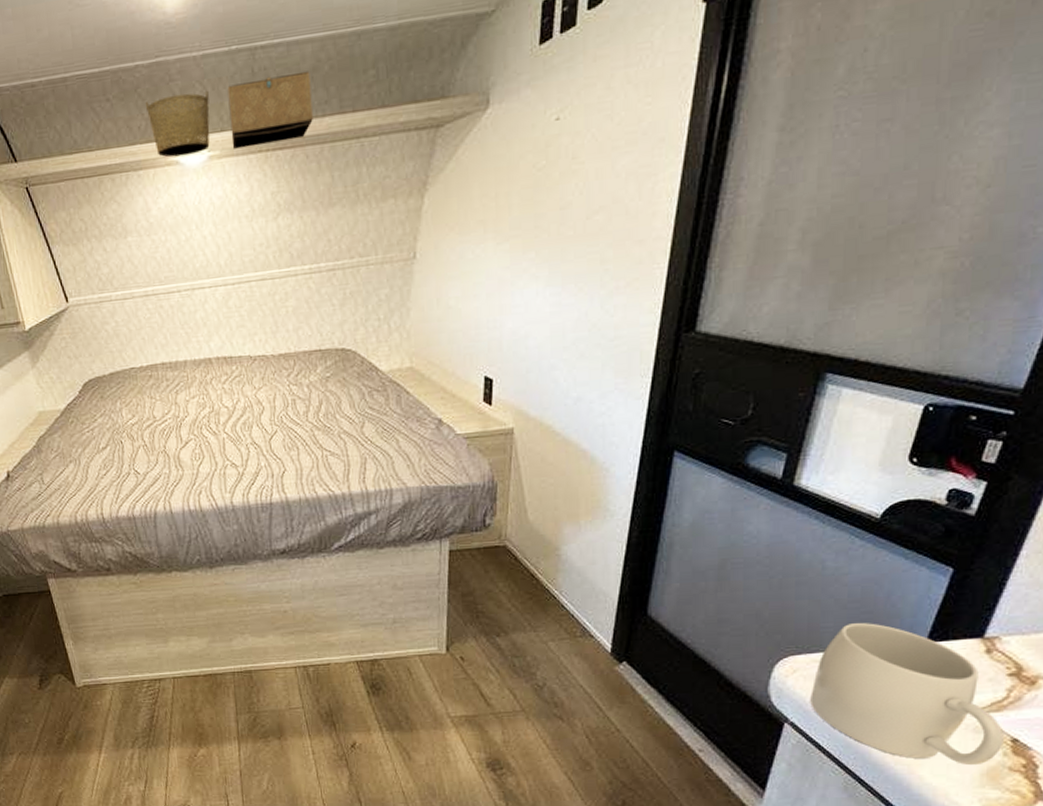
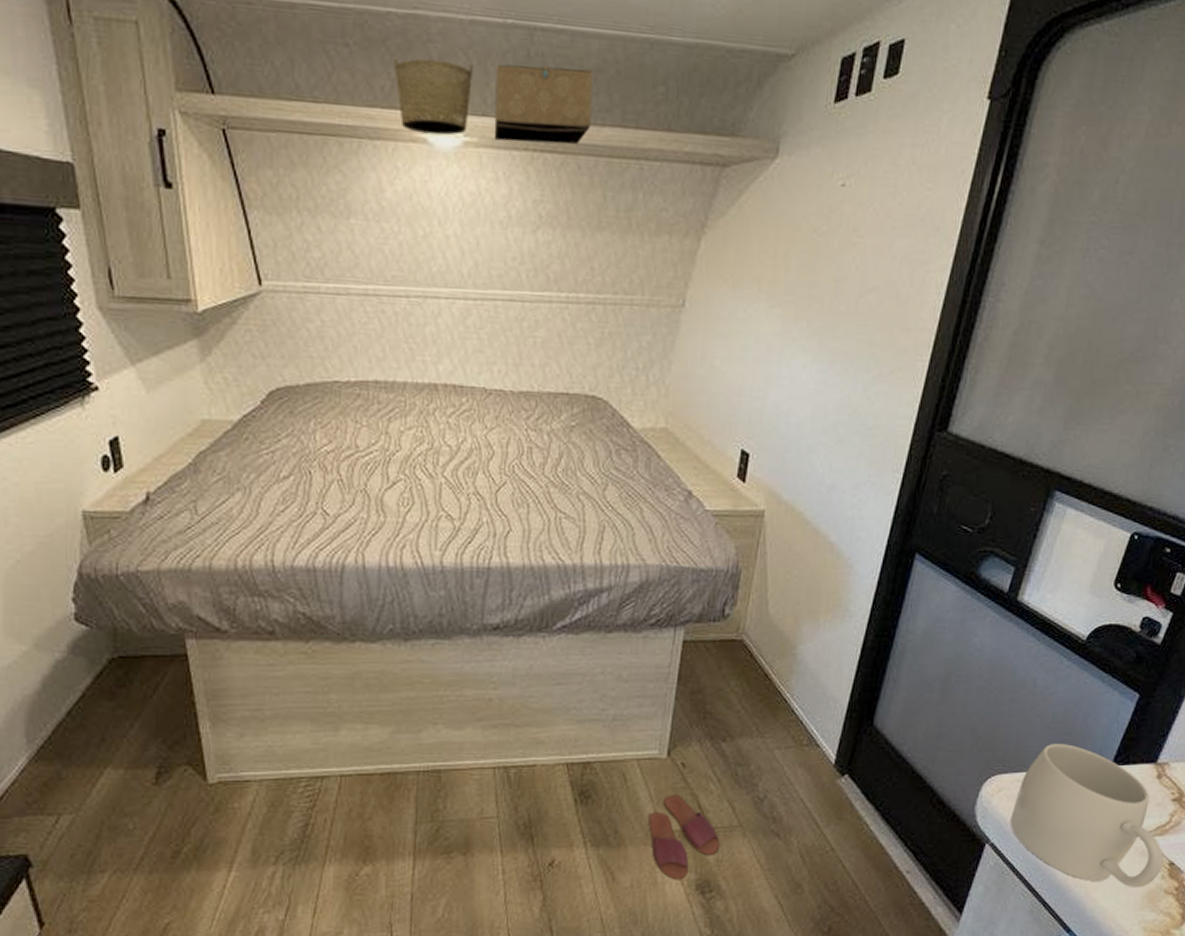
slippers: none [435,684,505,759] -> present [648,794,719,880]

